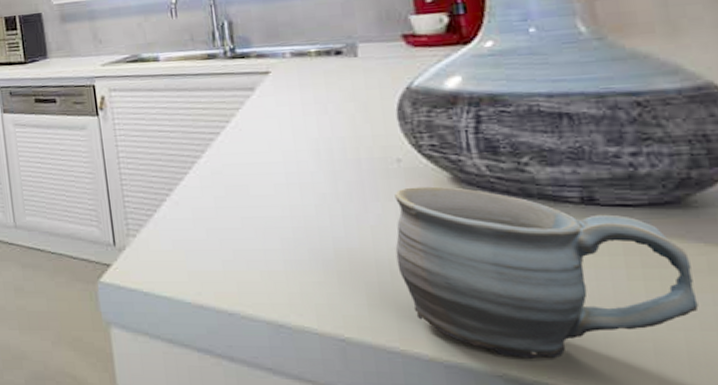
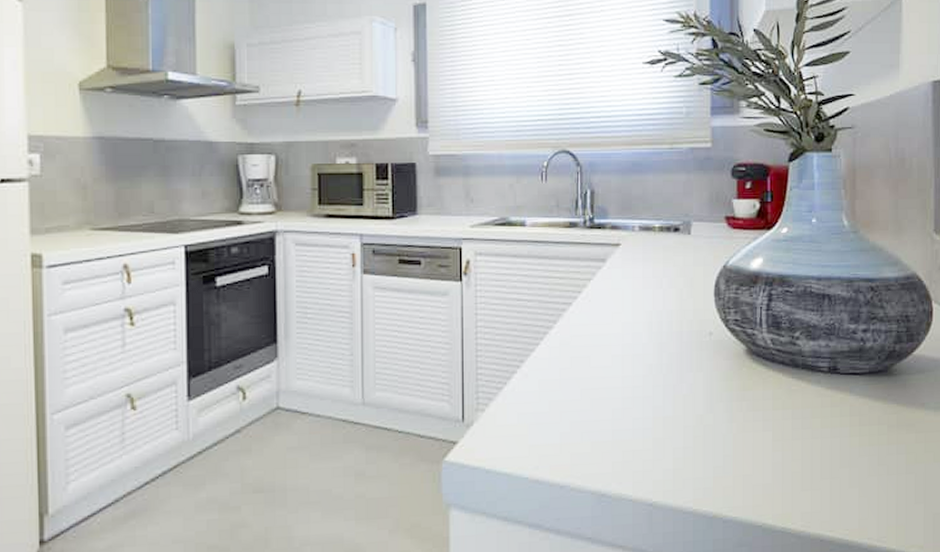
mug: present [395,186,699,359] -> none [699,358,888,509]

